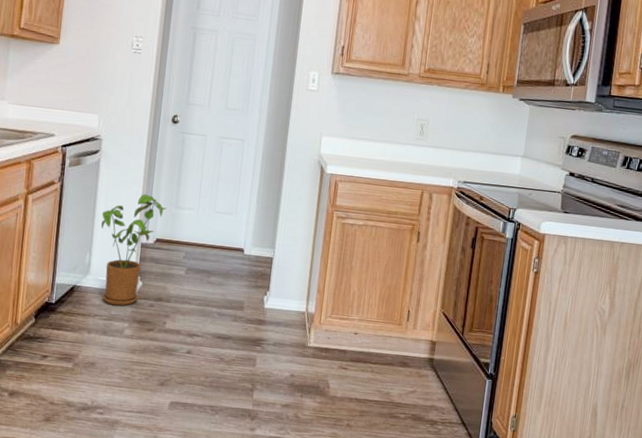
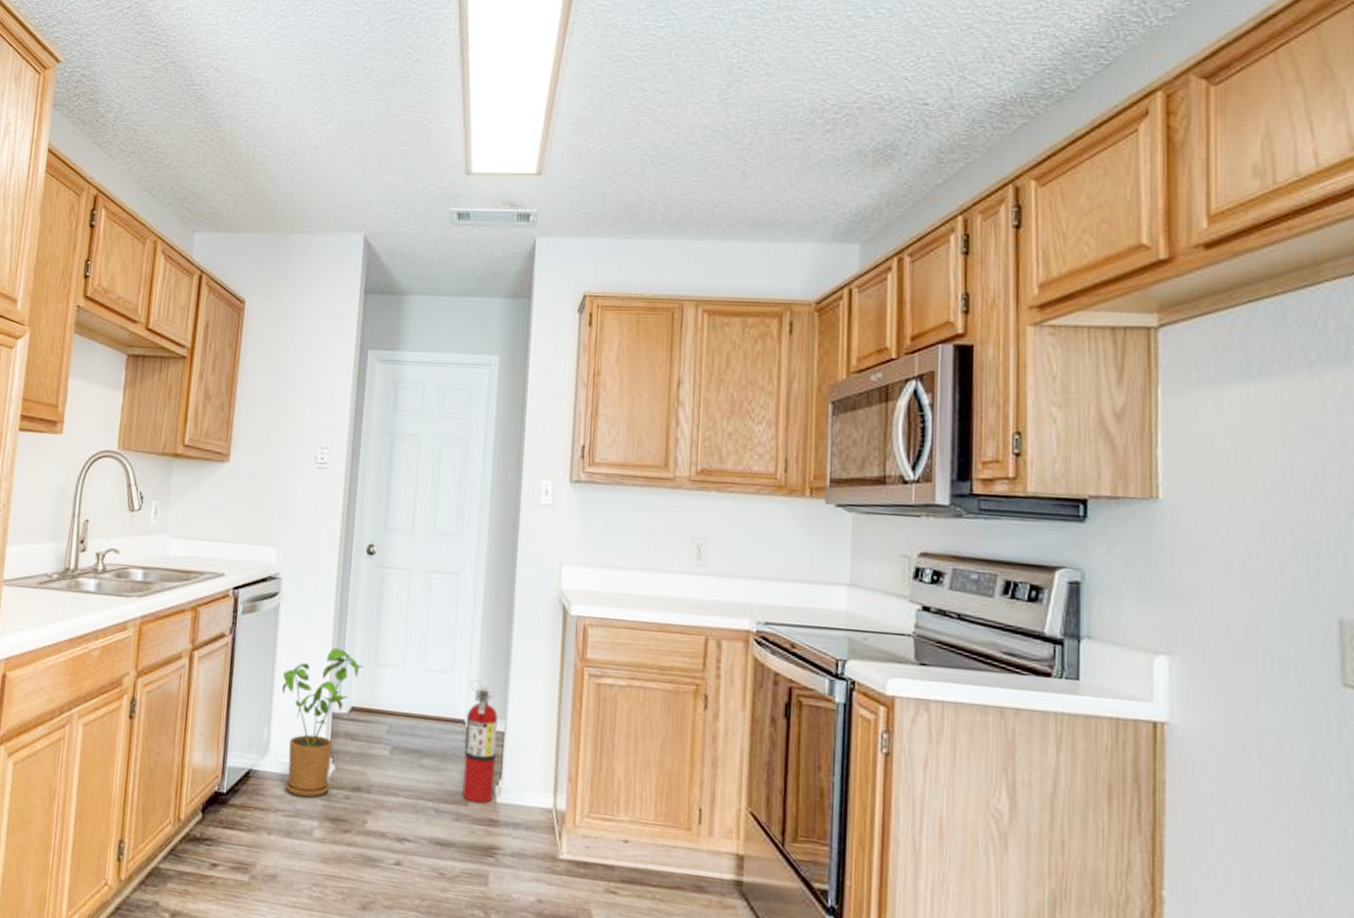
fire extinguisher: none [239,219,269,309] -> present [462,679,498,804]

